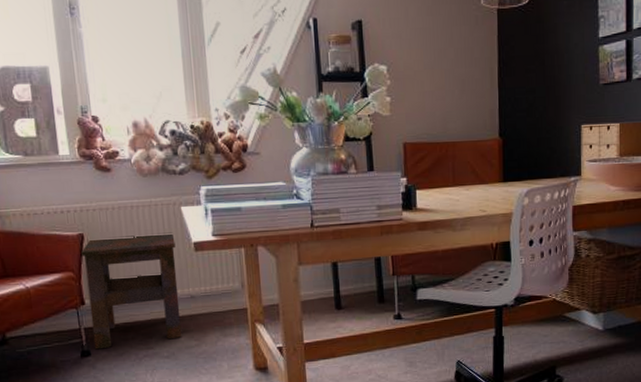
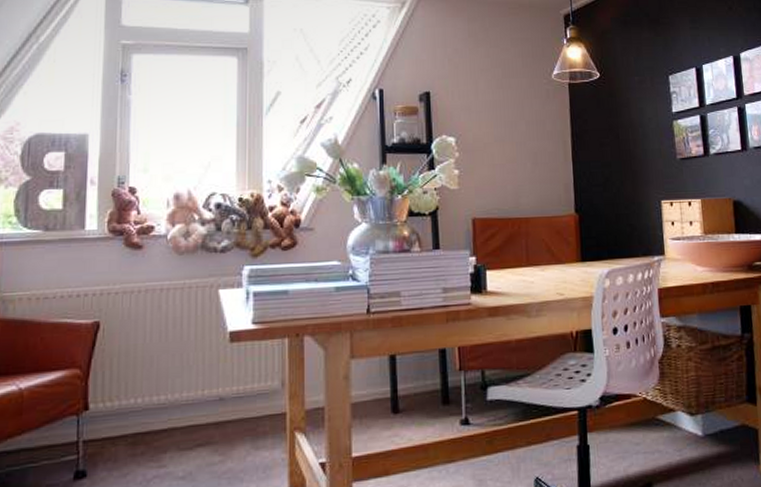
side table: present [81,232,182,350] -> none [92,319,208,469]

